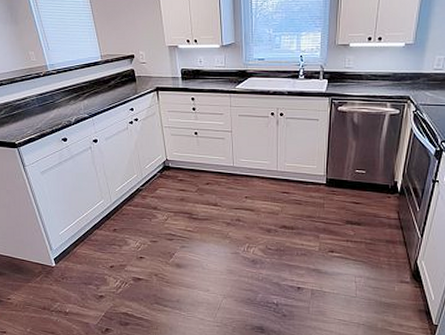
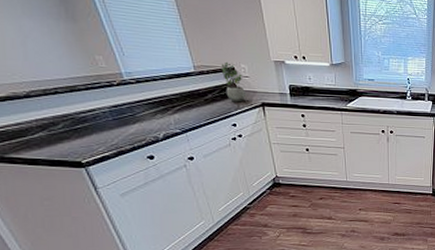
potted plant: none [123,49,142,88] -> present [221,61,245,102]

